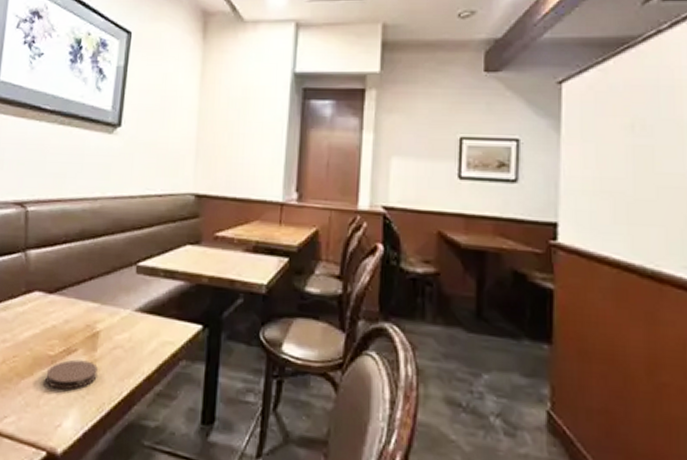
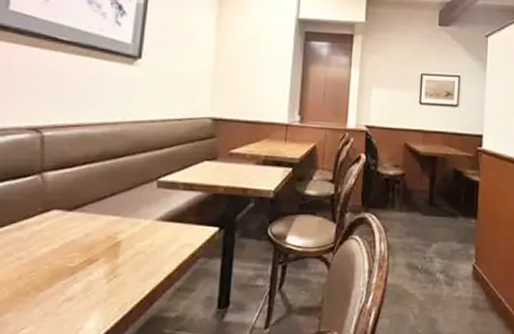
coaster: present [45,359,98,390] -> none [65,268,120,296]

